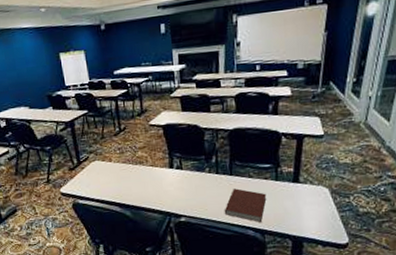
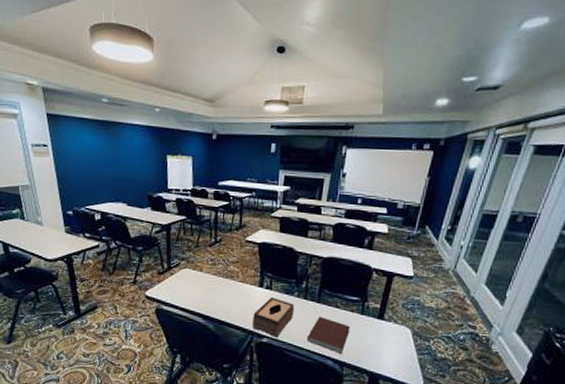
tissue box: none [168,177,209,216] -> present [252,297,295,339]

